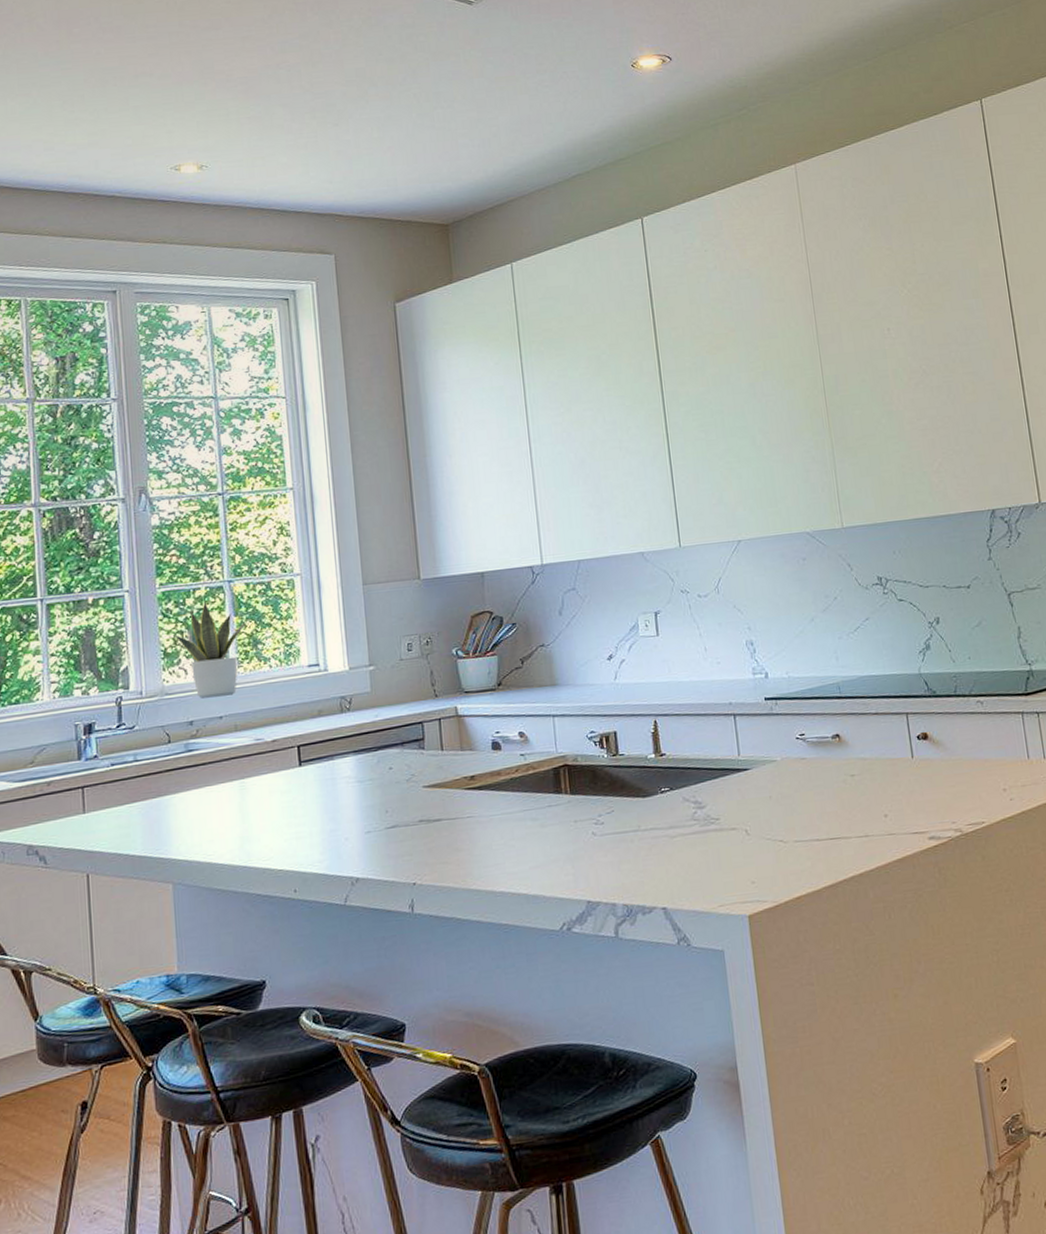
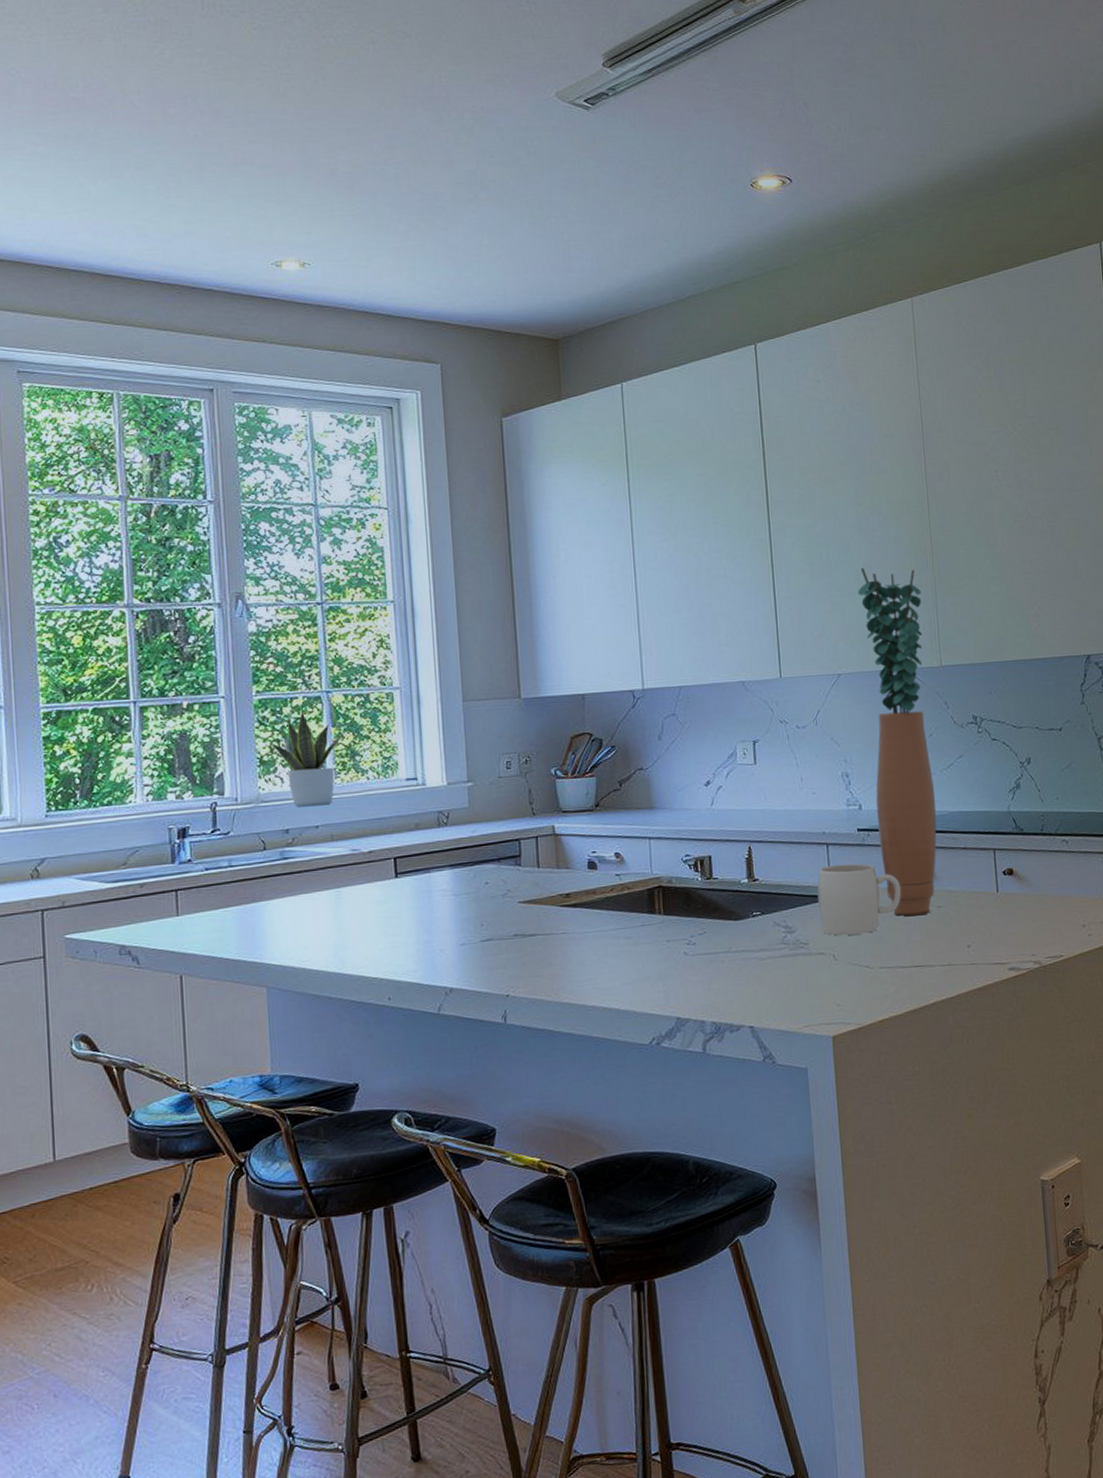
mug: none [726,733,813,810] -> present [817,863,901,936]
vase: none [754,432,848,787] -> present [858,567,937,916]

